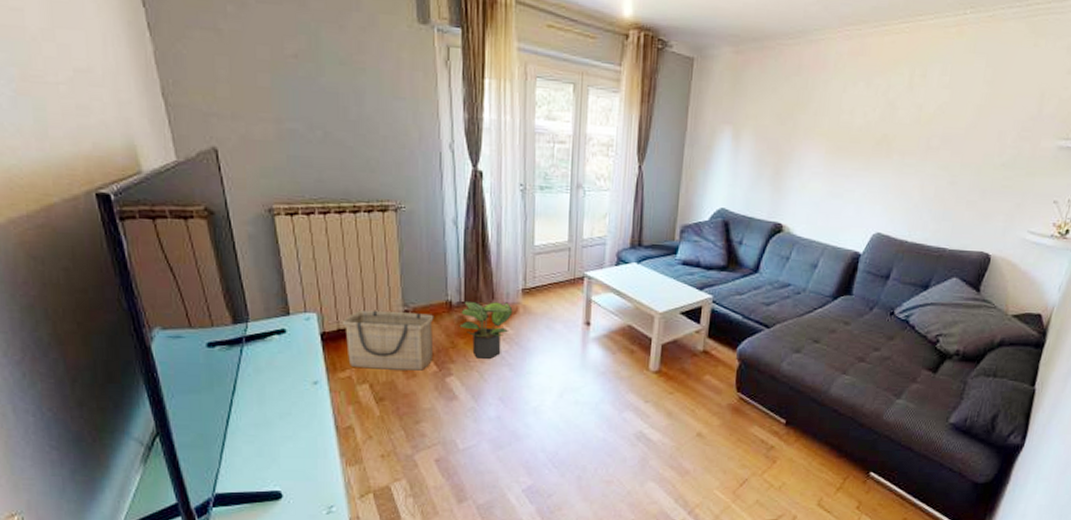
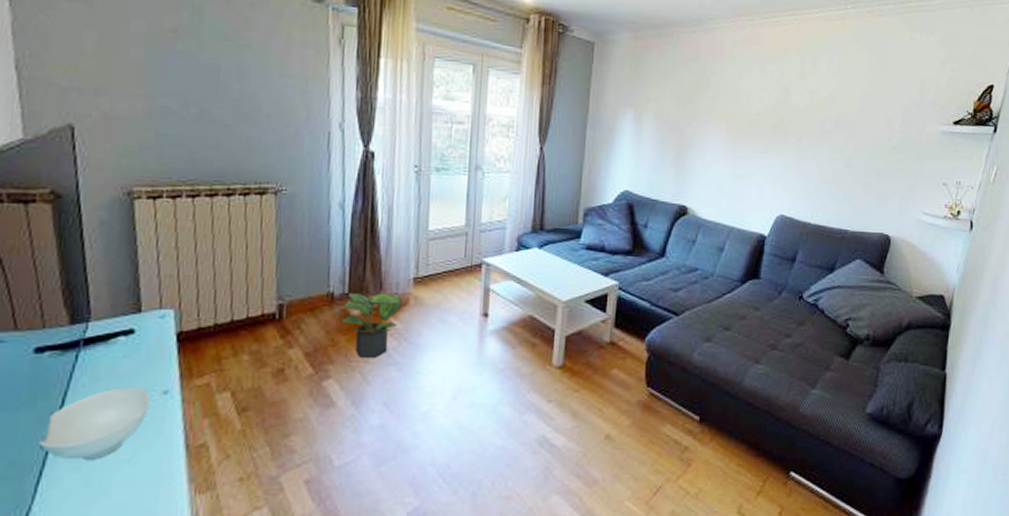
bowl: none [217,377,304,435] -> present [36,387,151,460]
basket: present [341,310,434,371] -> none [203,304,313,374]

